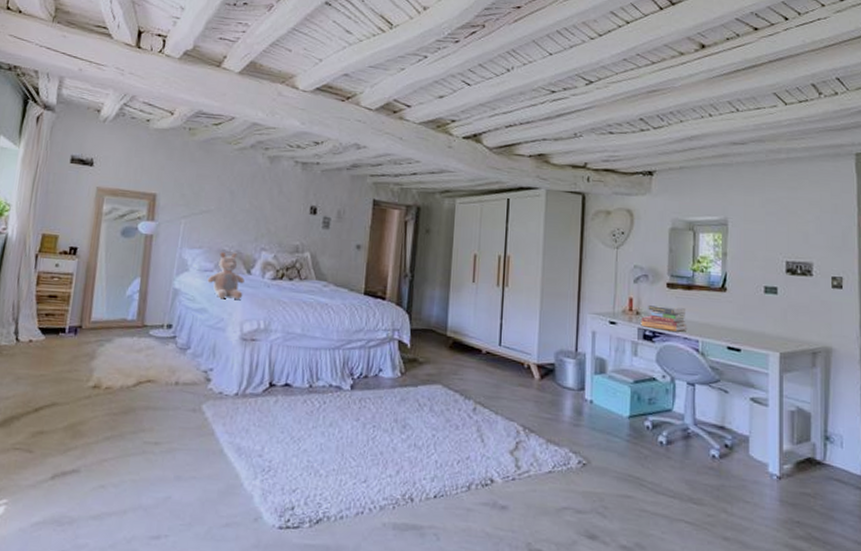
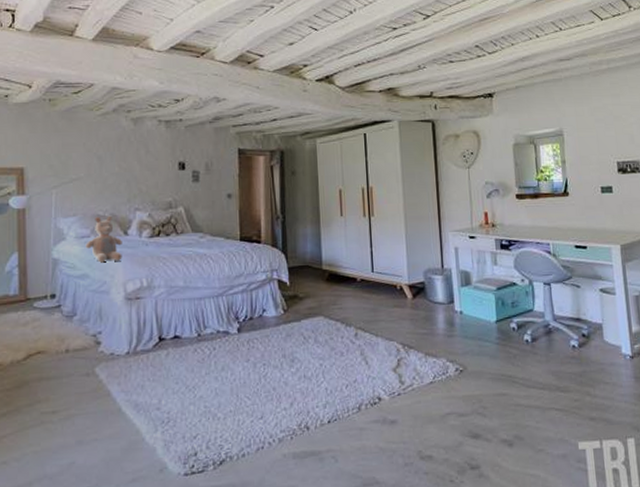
books: present [641,304,688,333] -> none [497,215,539,239]

